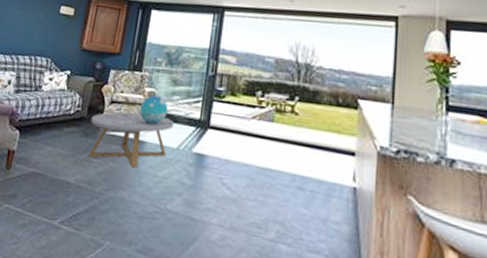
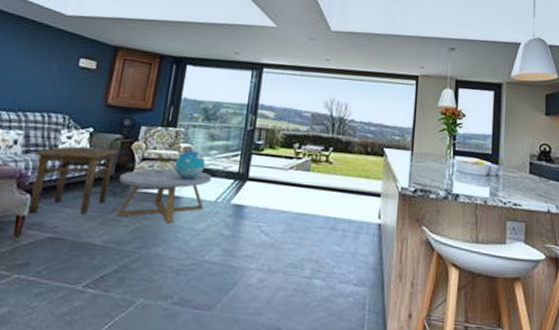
side table: none [18,87,92,153] -> present [29,146,119,214]

